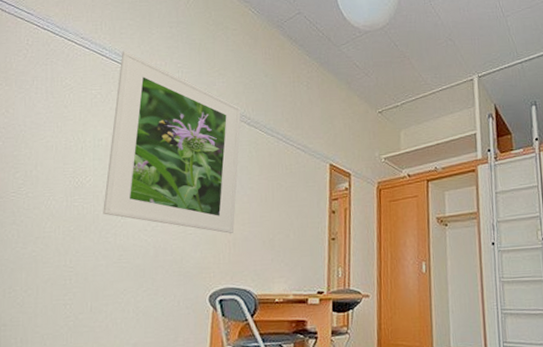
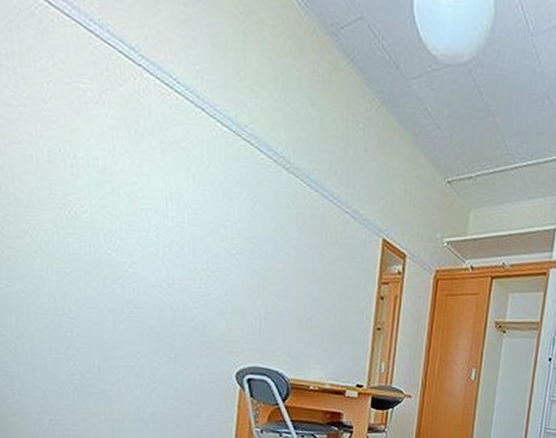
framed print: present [103,50,241,234] -> none [105,28,278,305]

